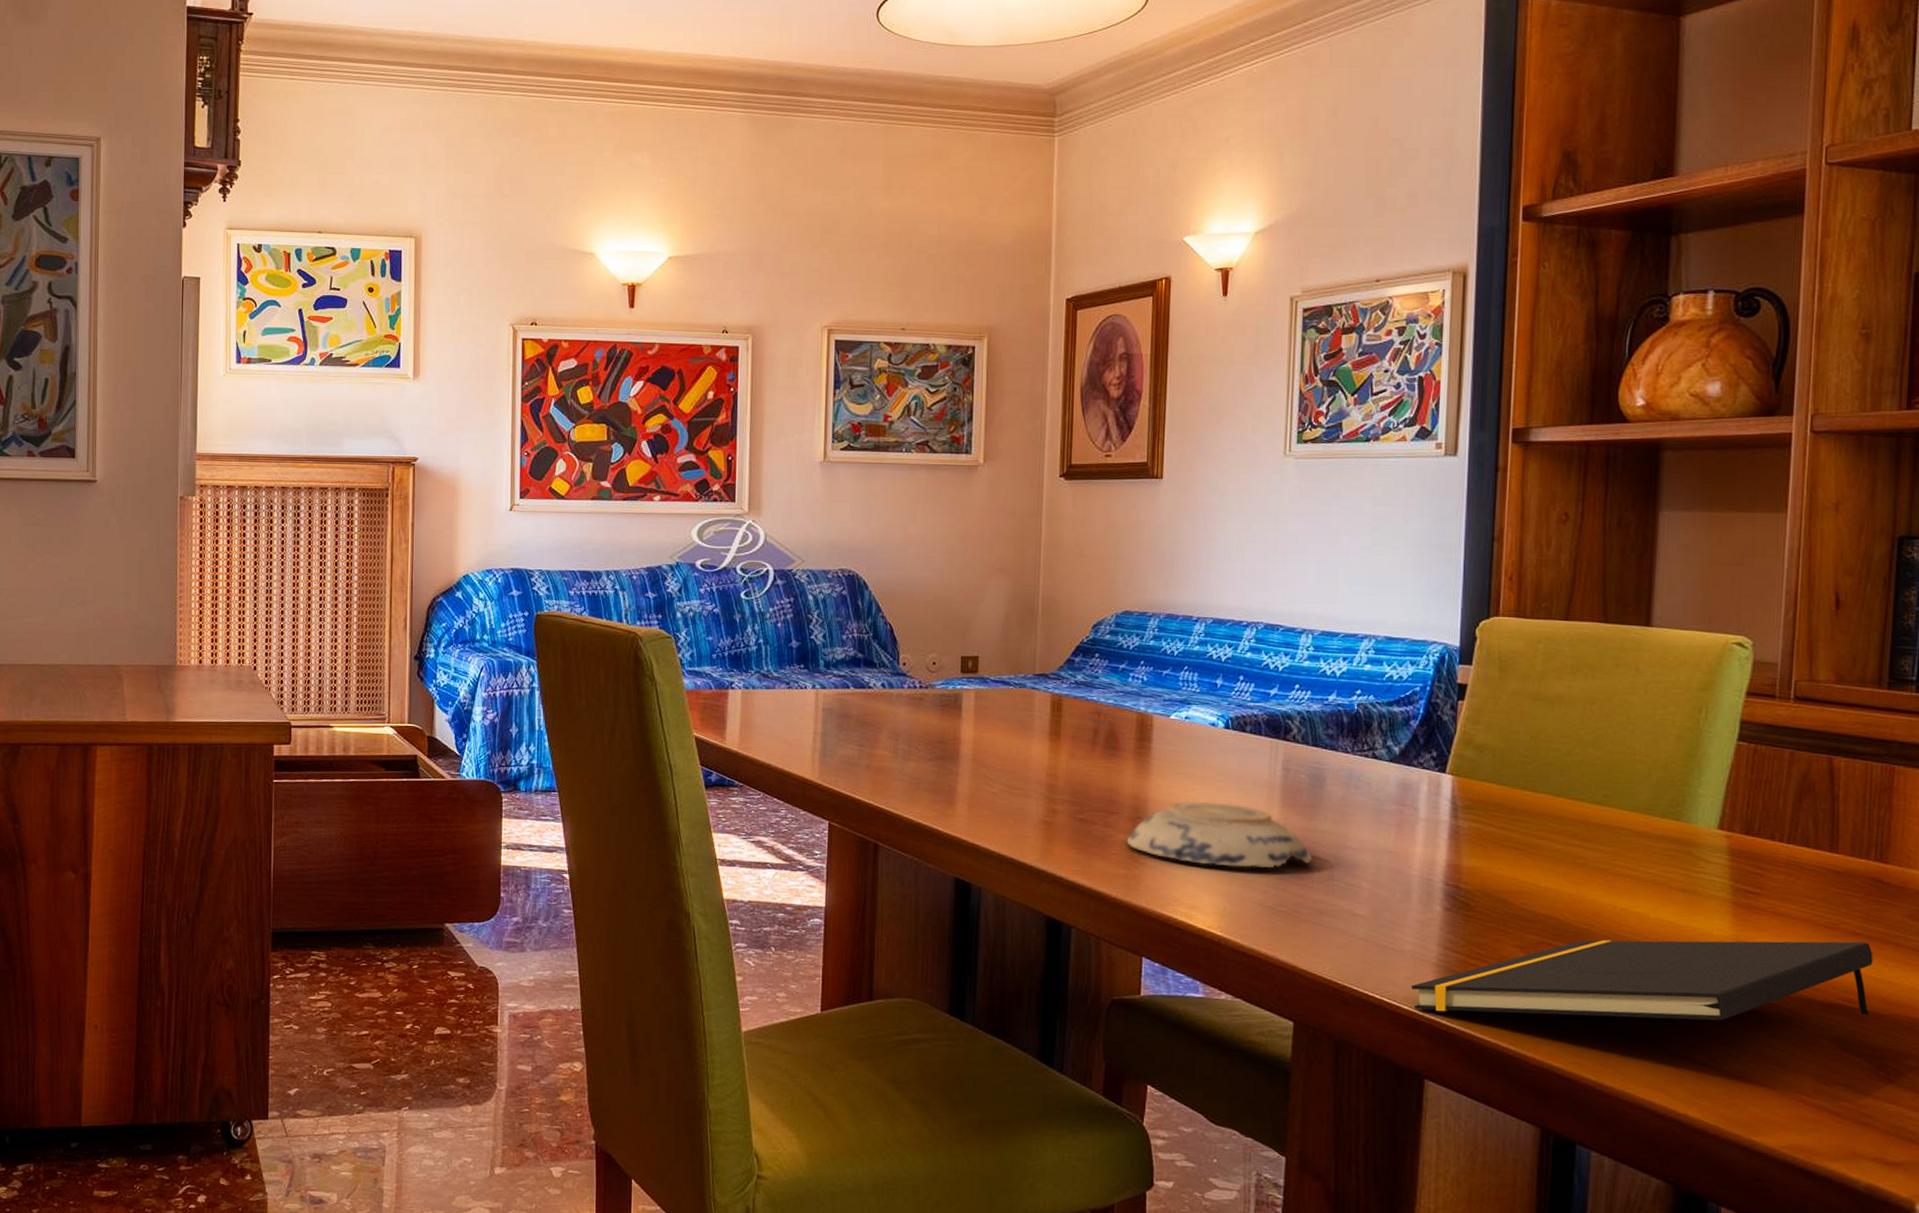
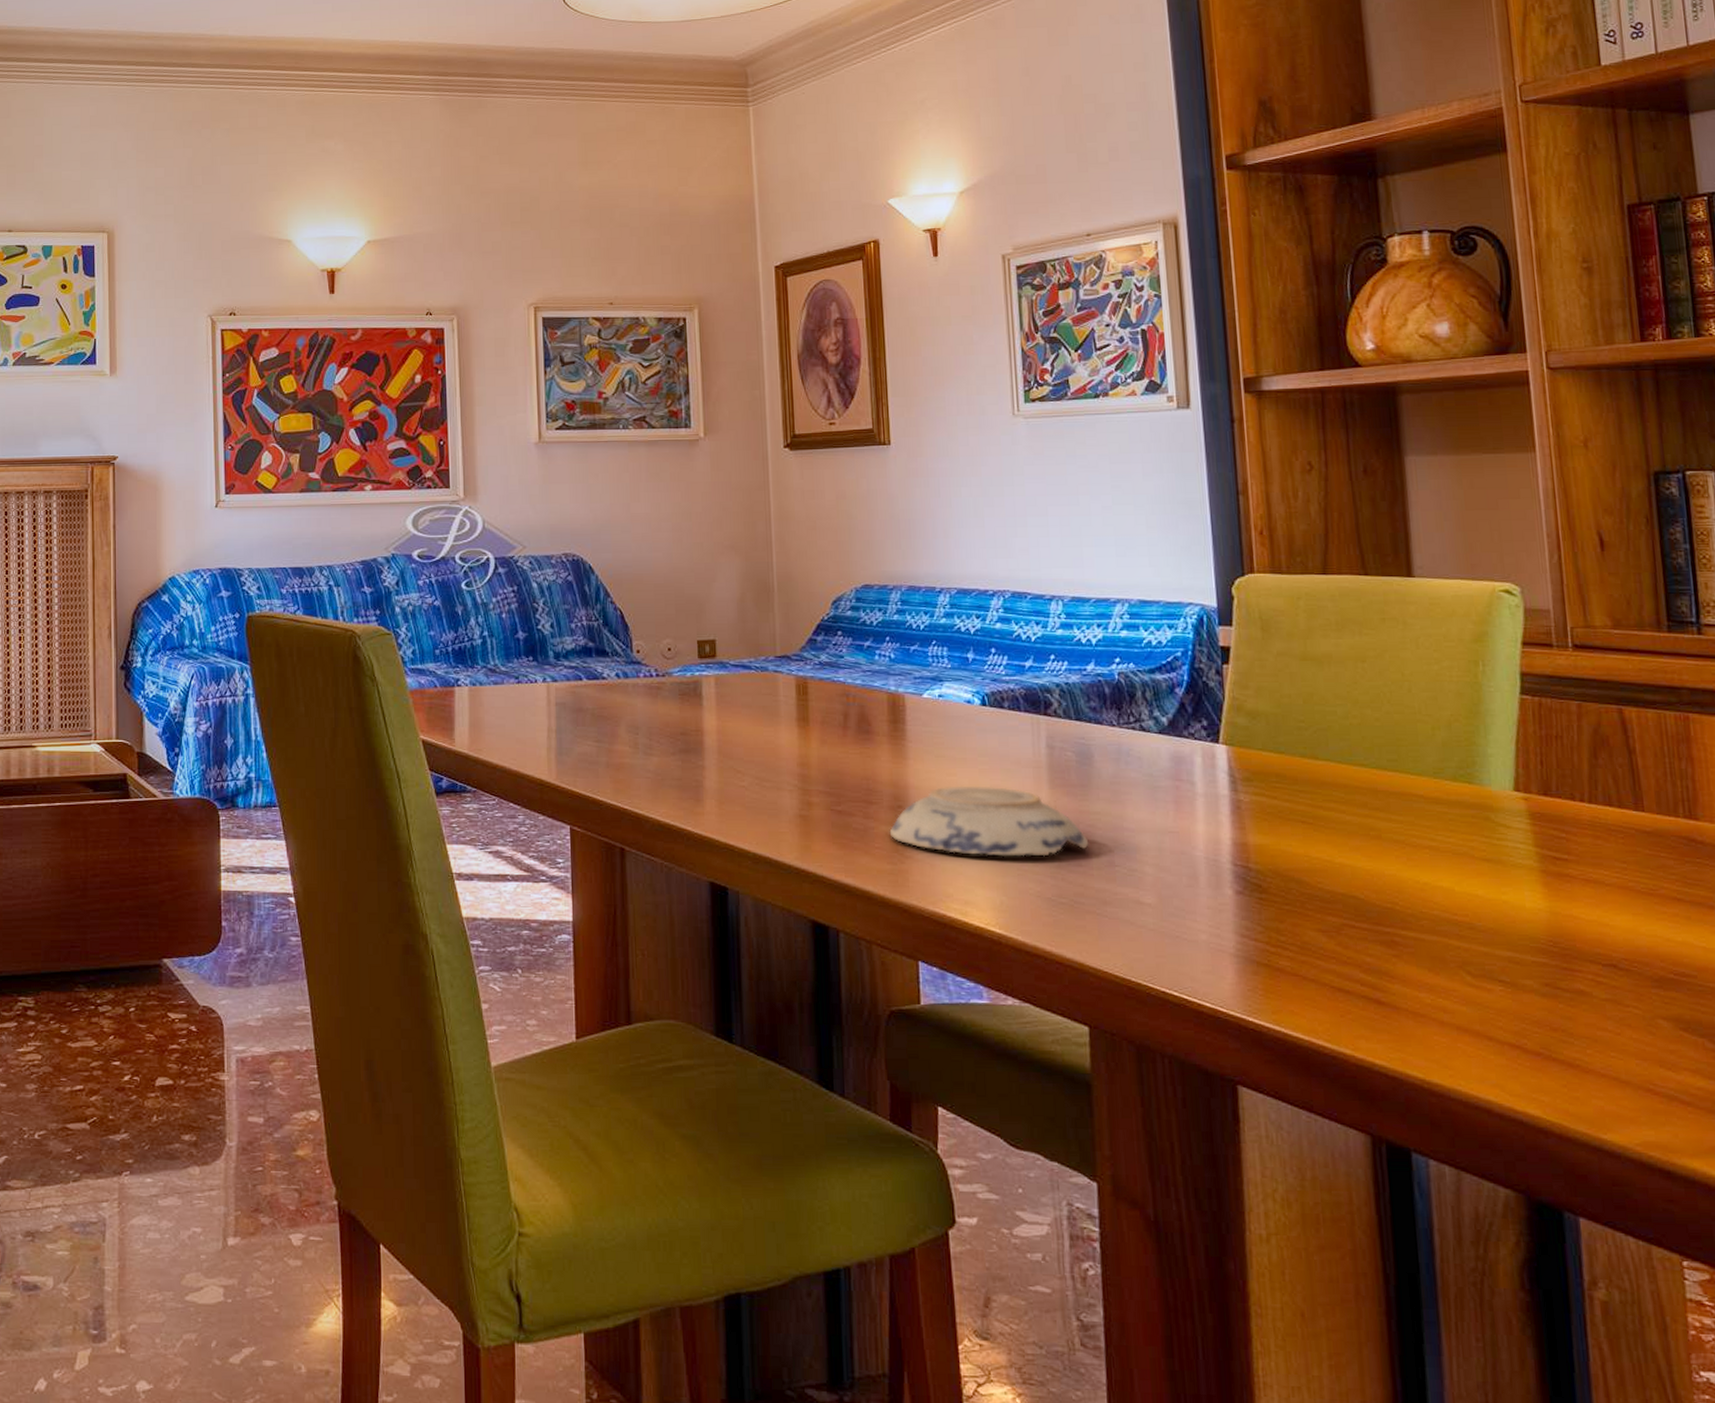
notepad: present [1412,939,1873,1021] -> none [1211,908,1705,1008]

